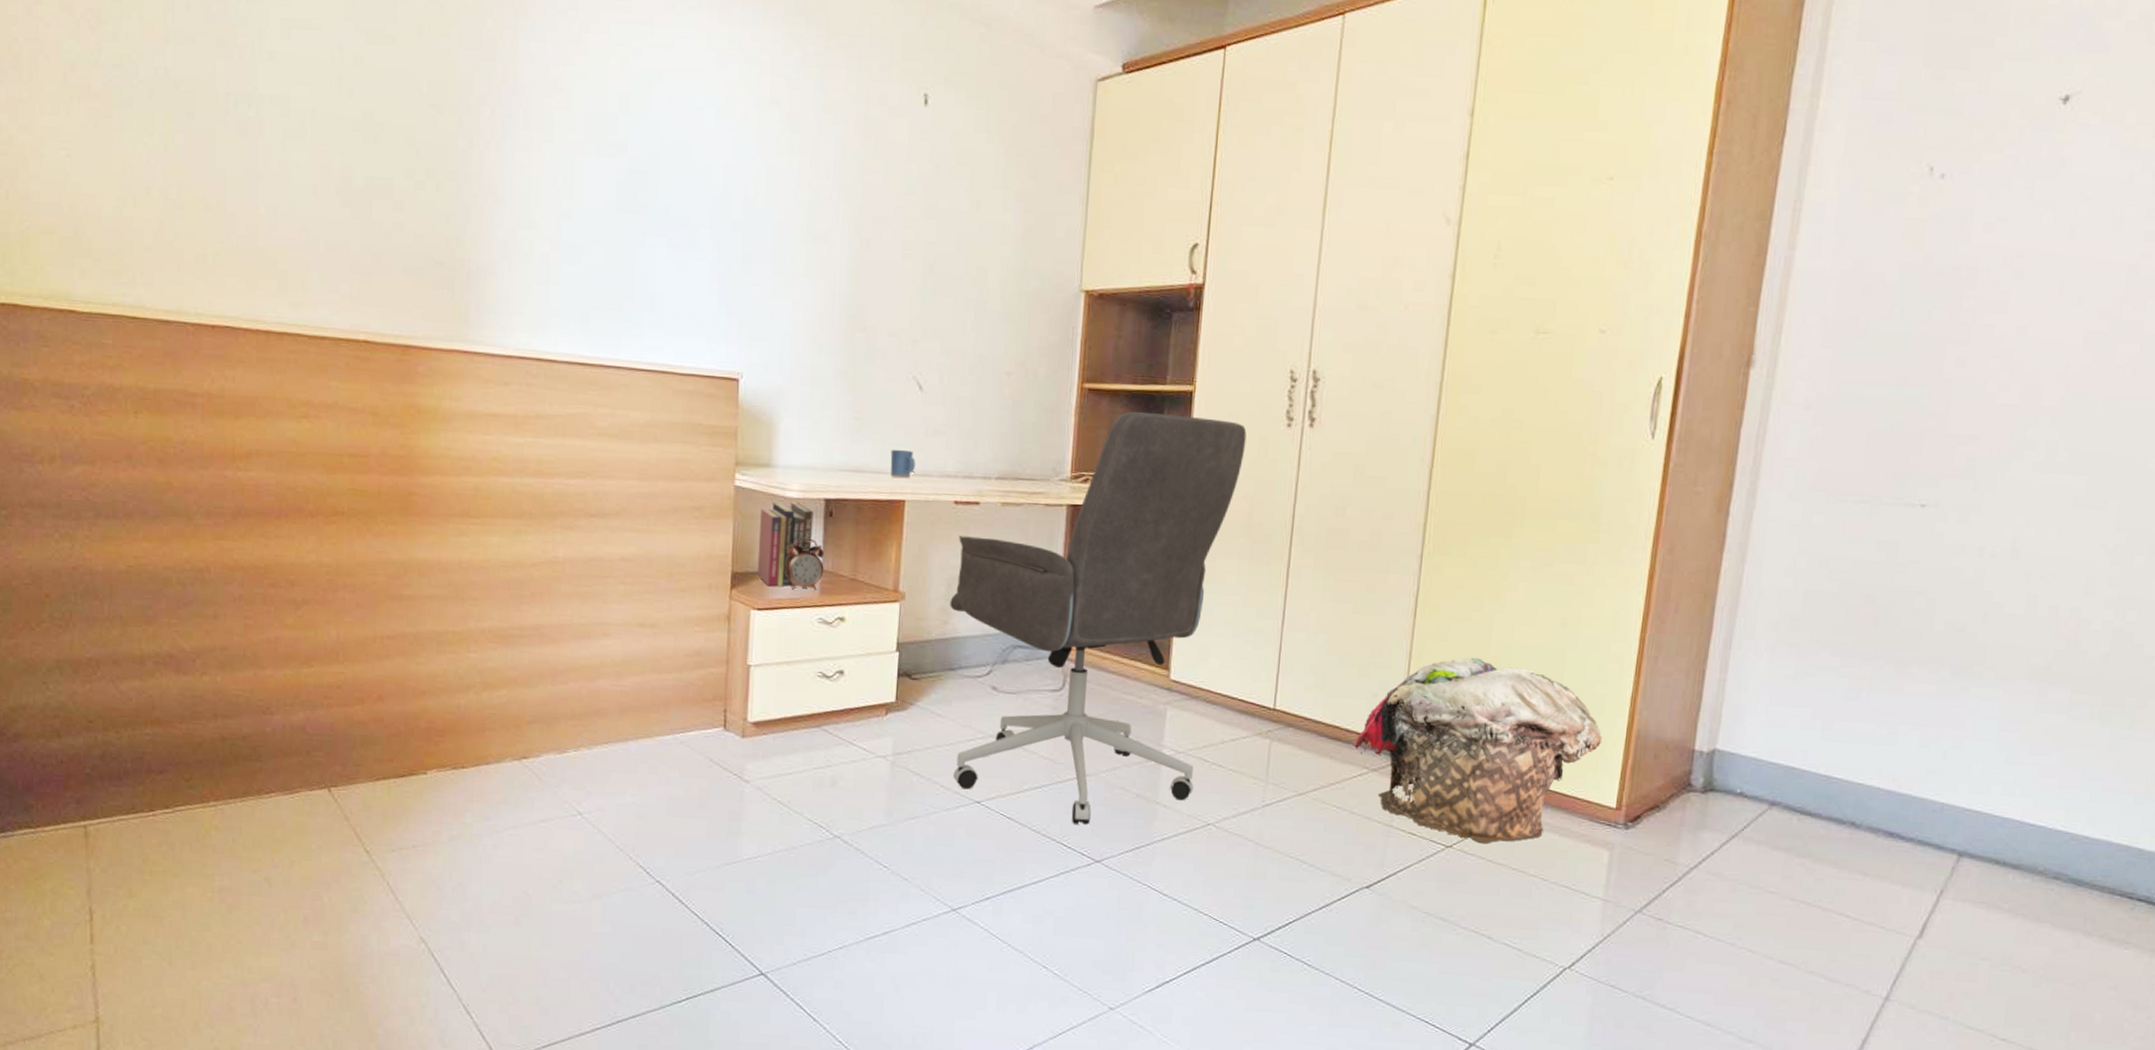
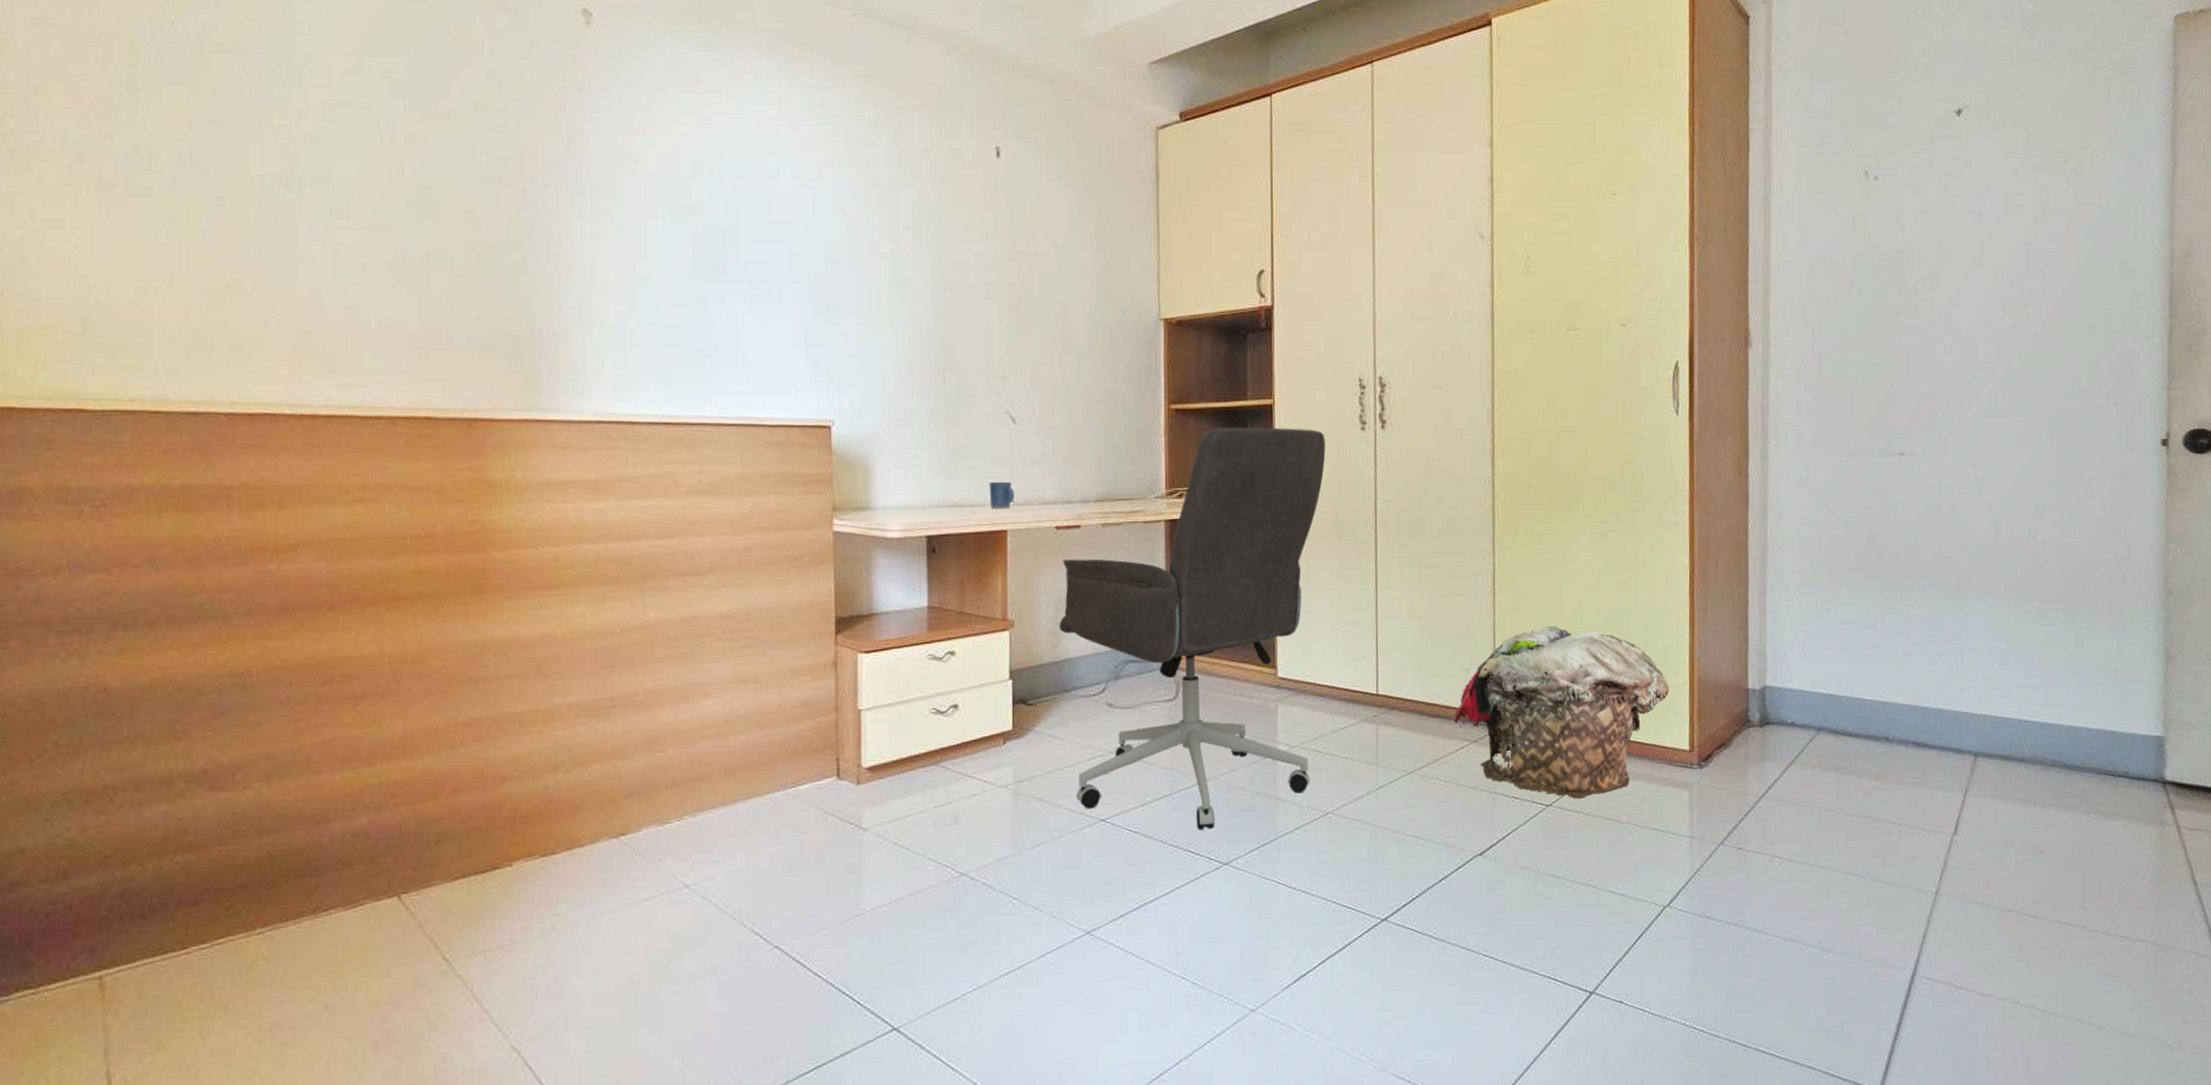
books: present [757,502,814,587] -> none [861,542,917,628]
alarm clock: present [784,538,825,590] -> none [890,576,930,629]

